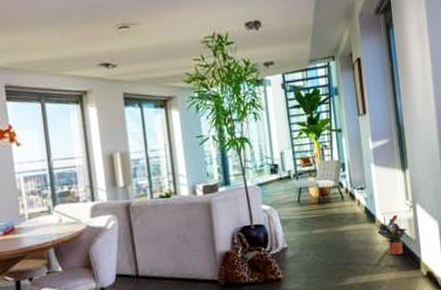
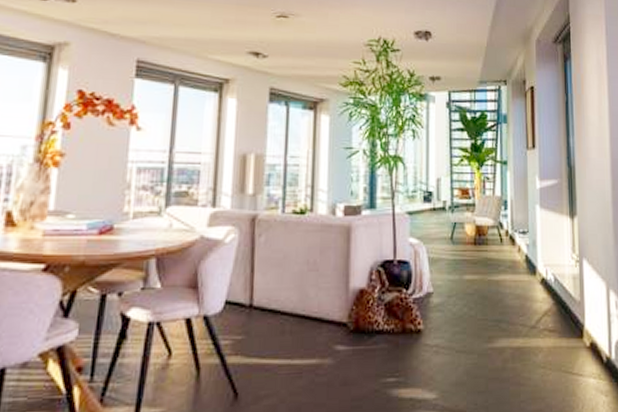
potted plant: present [374,214,407,255] -> none [534,268,571,317]

